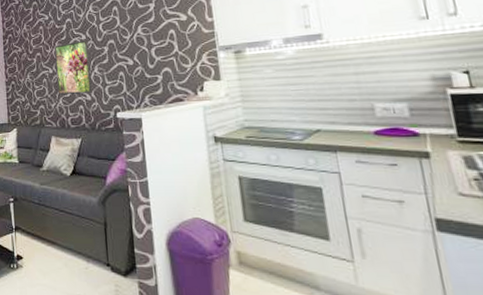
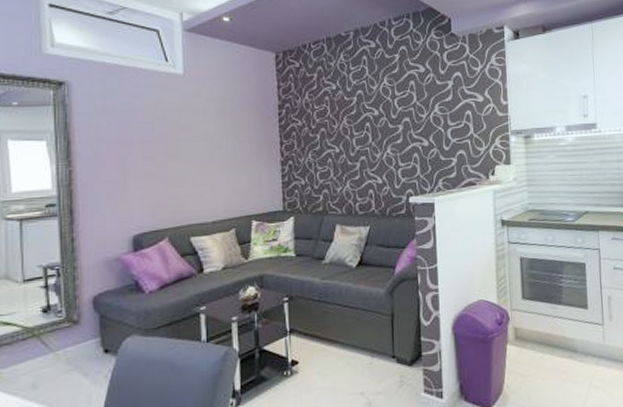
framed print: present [55,40,92,95] -> none [342,116,384,177]

